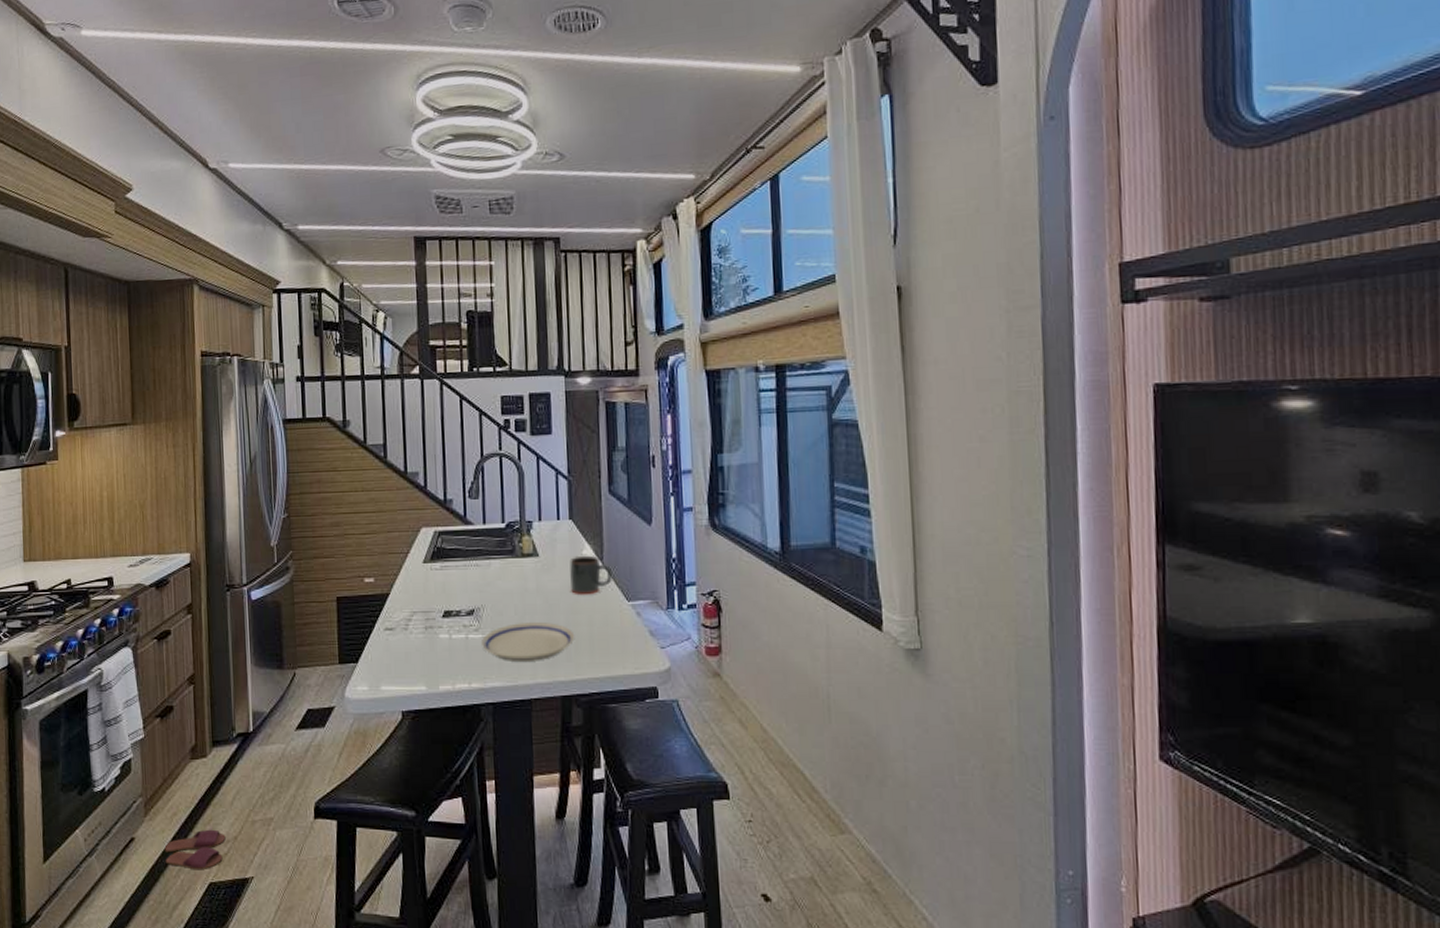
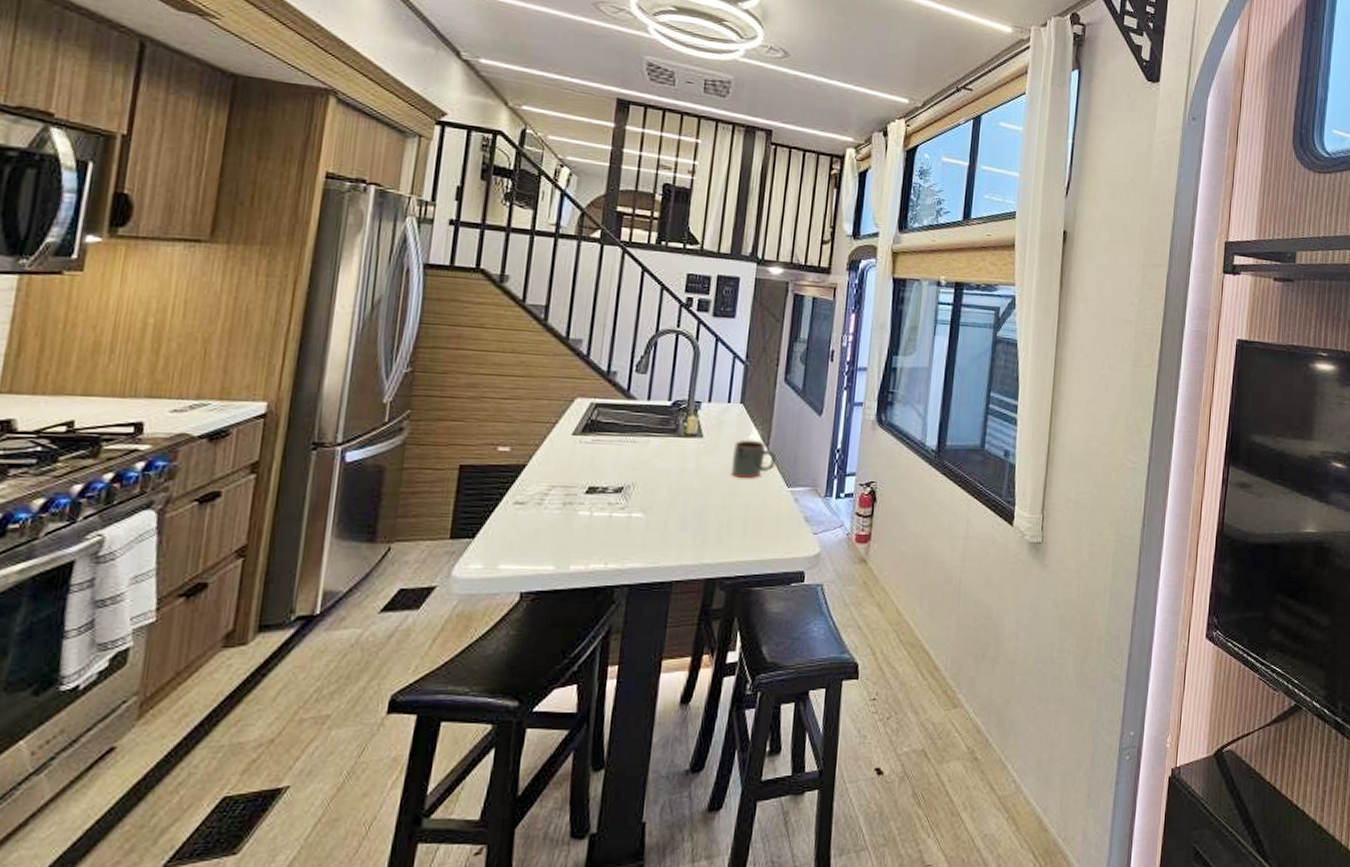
slippers: present [164,829,226,869] -> none [159,731,258,781]
plate: present [482,621,575,661] -> none [626,502,729,543]

